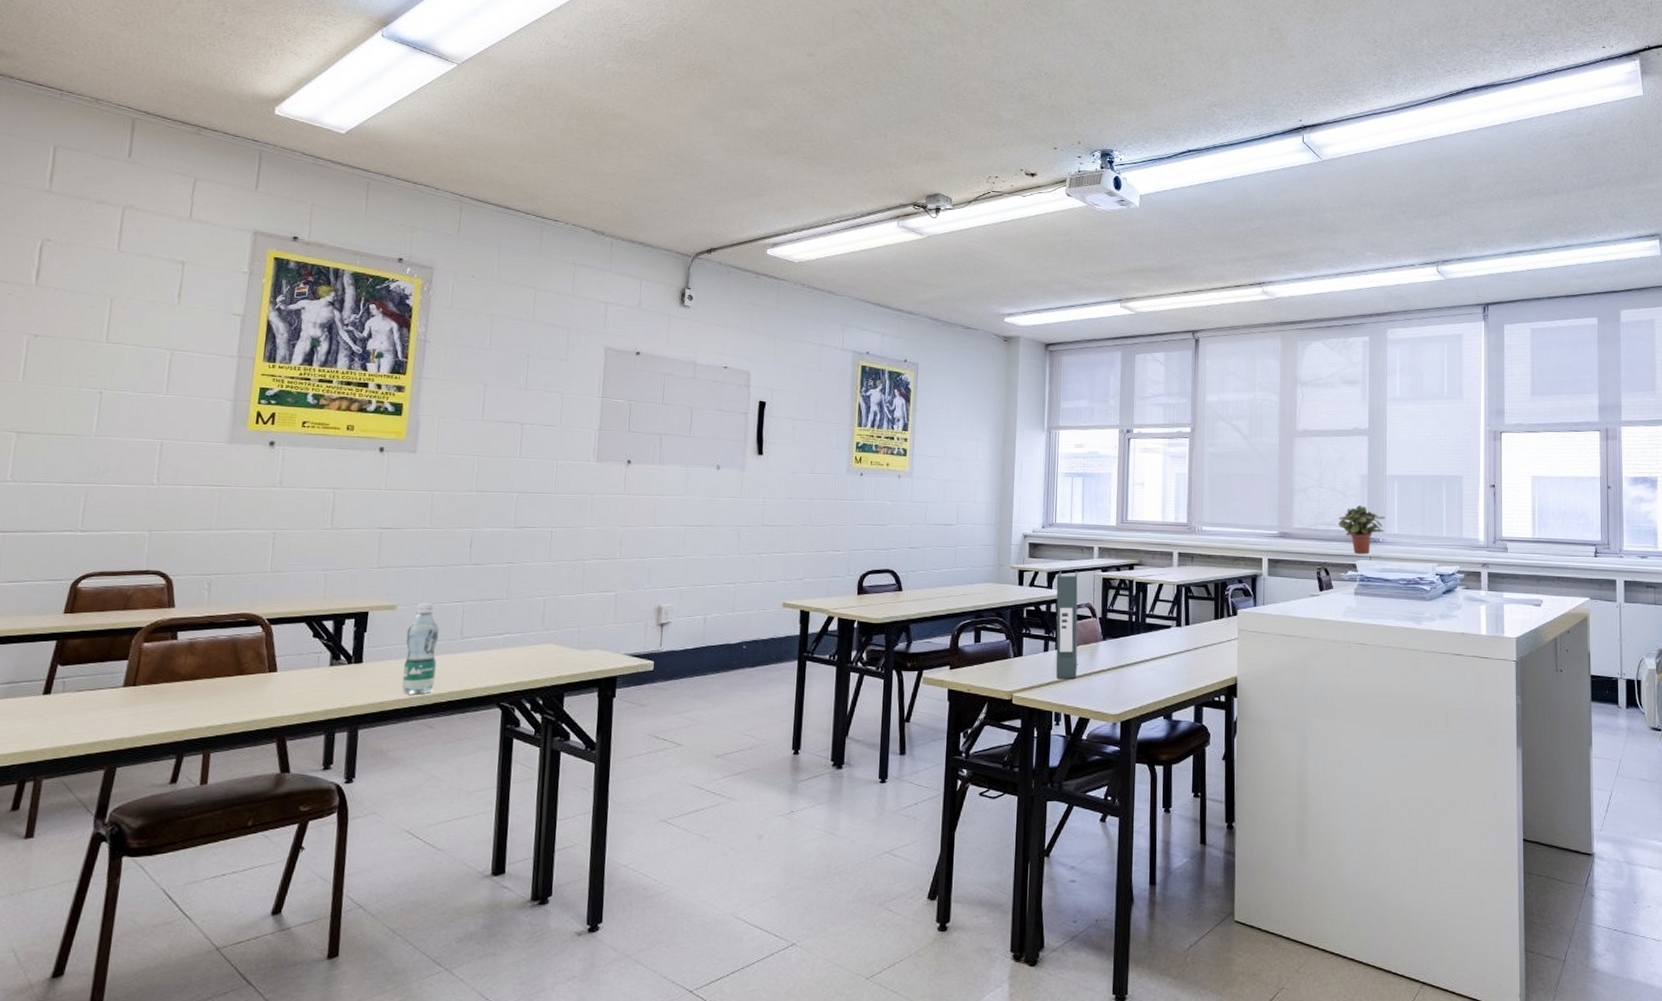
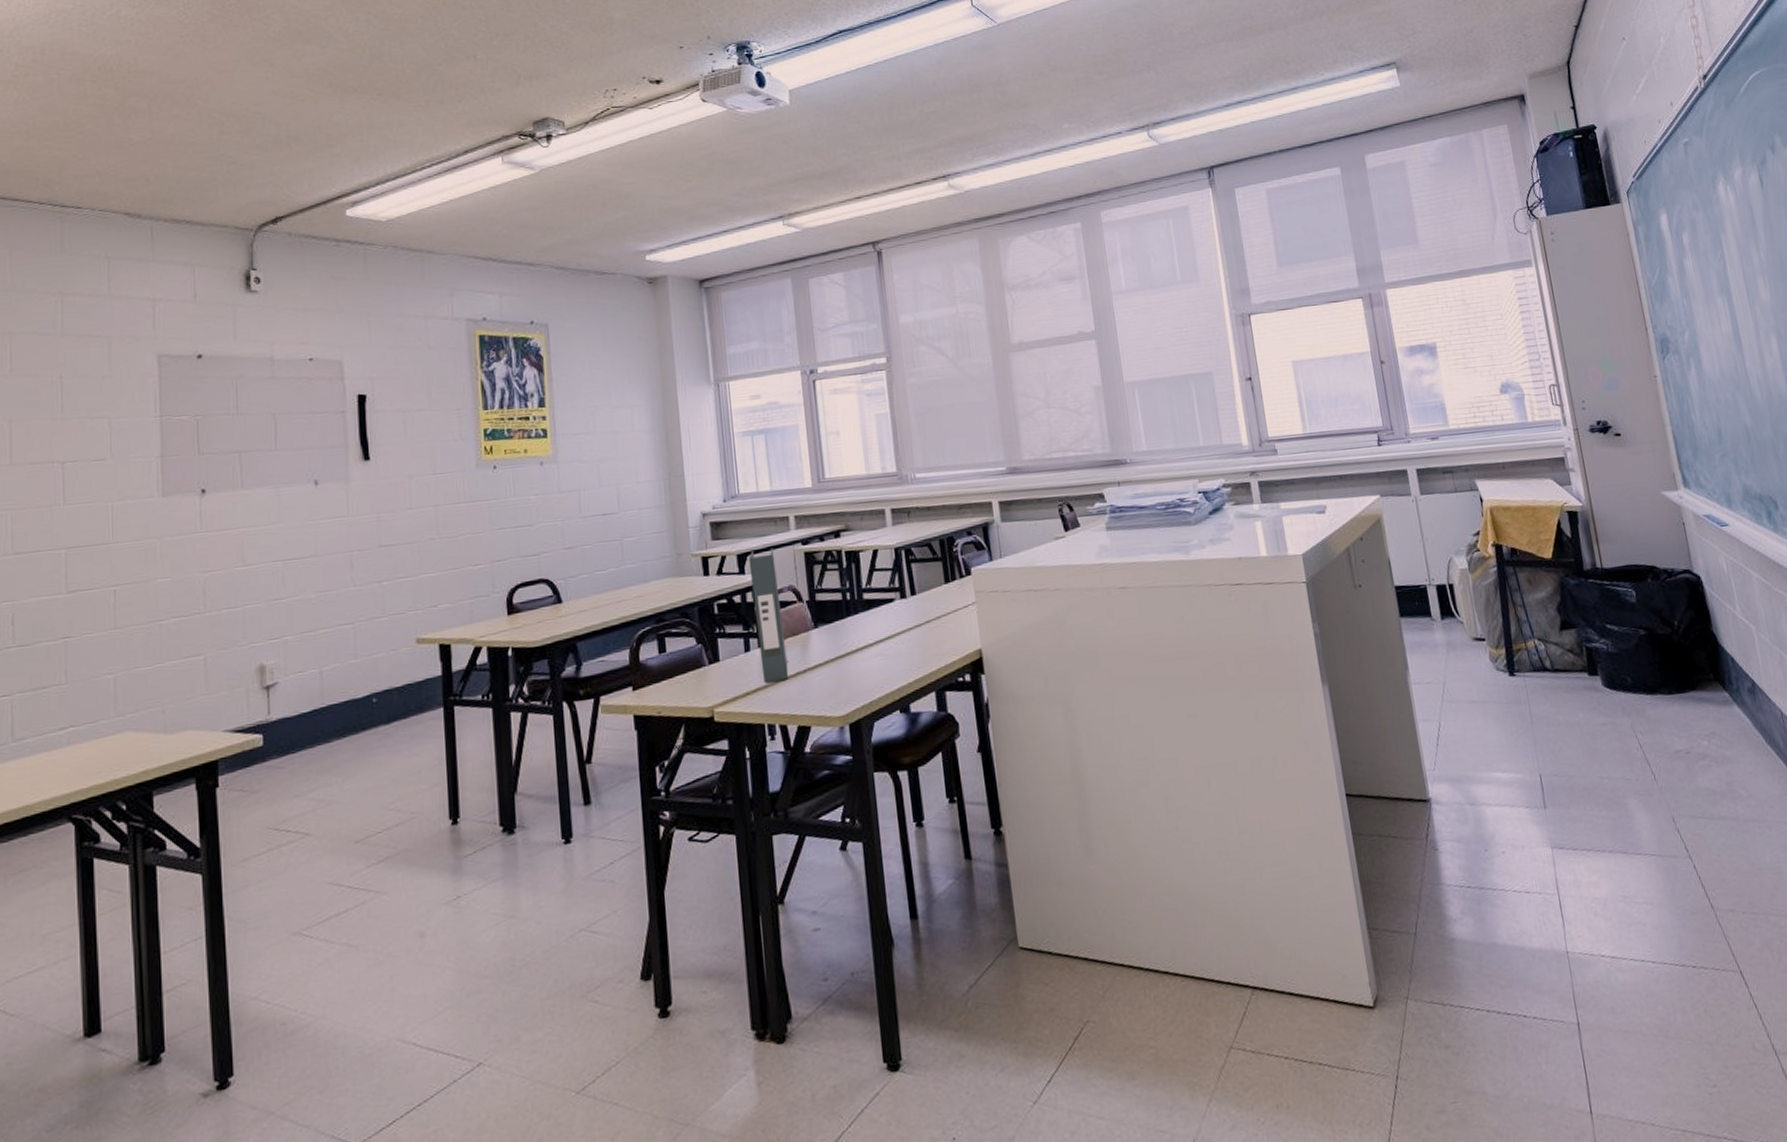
potted plant: present [1338,505,1385,554] -> none [1075,423,1131,481]

